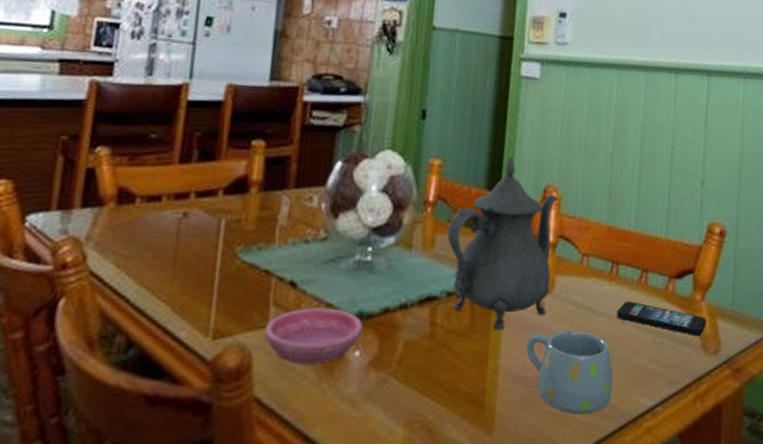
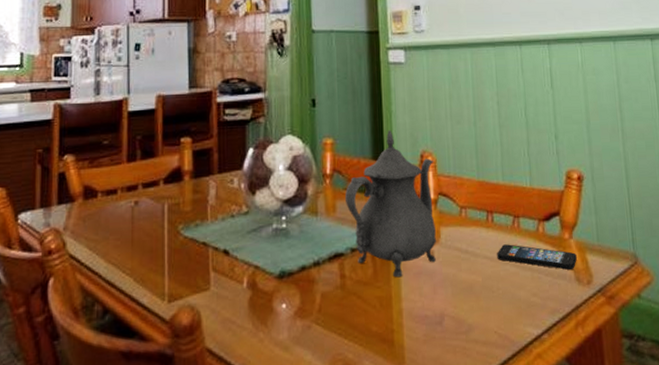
saucer: present [264,308,363,364] -> none [208,269,286,318]
mug: present [526,331,614,415] -> none [423,273,503,346]

